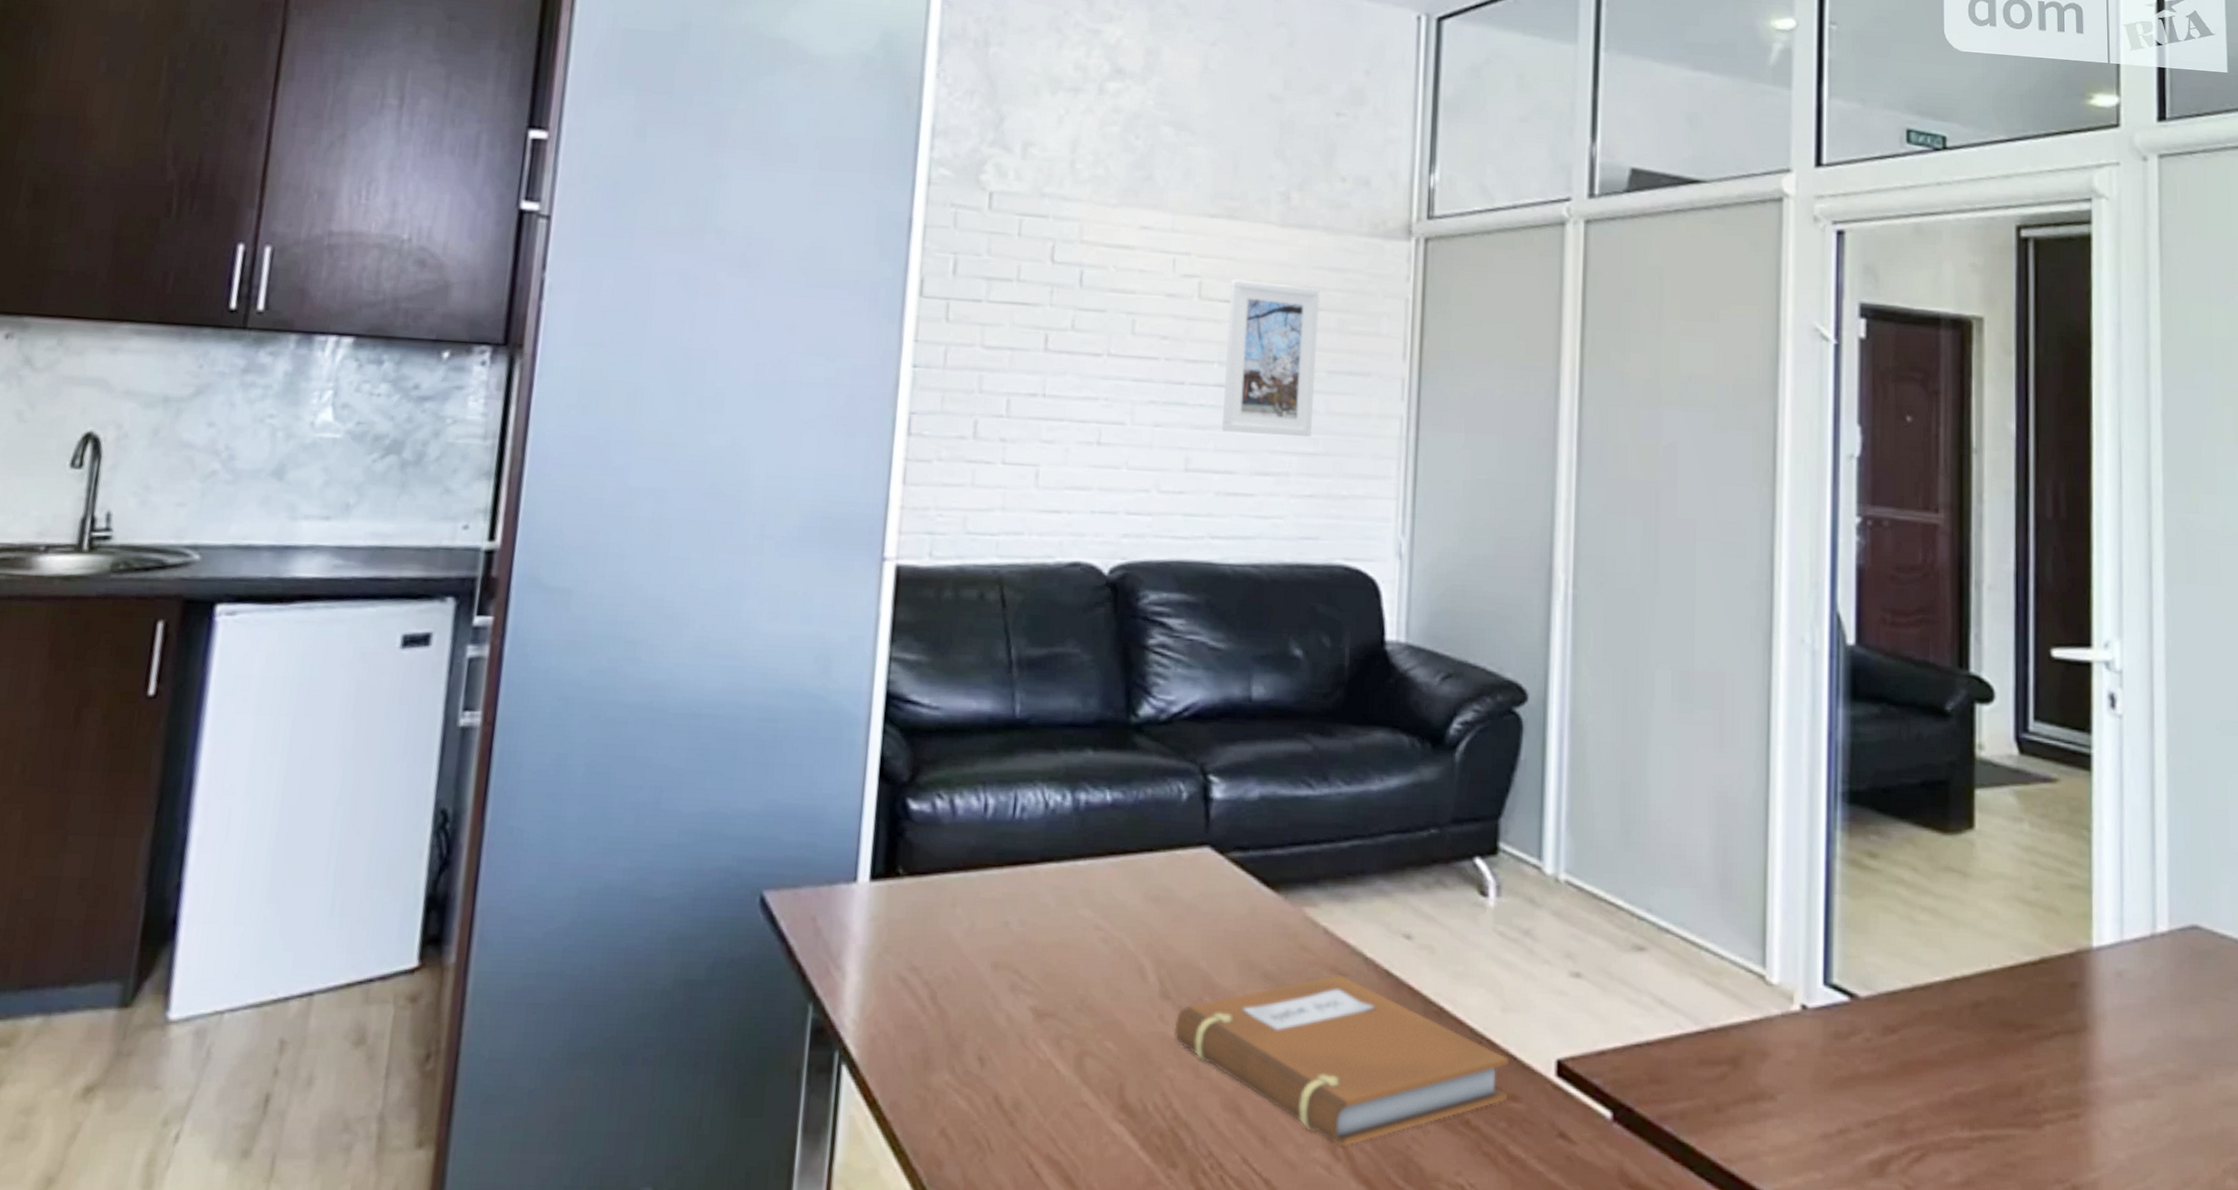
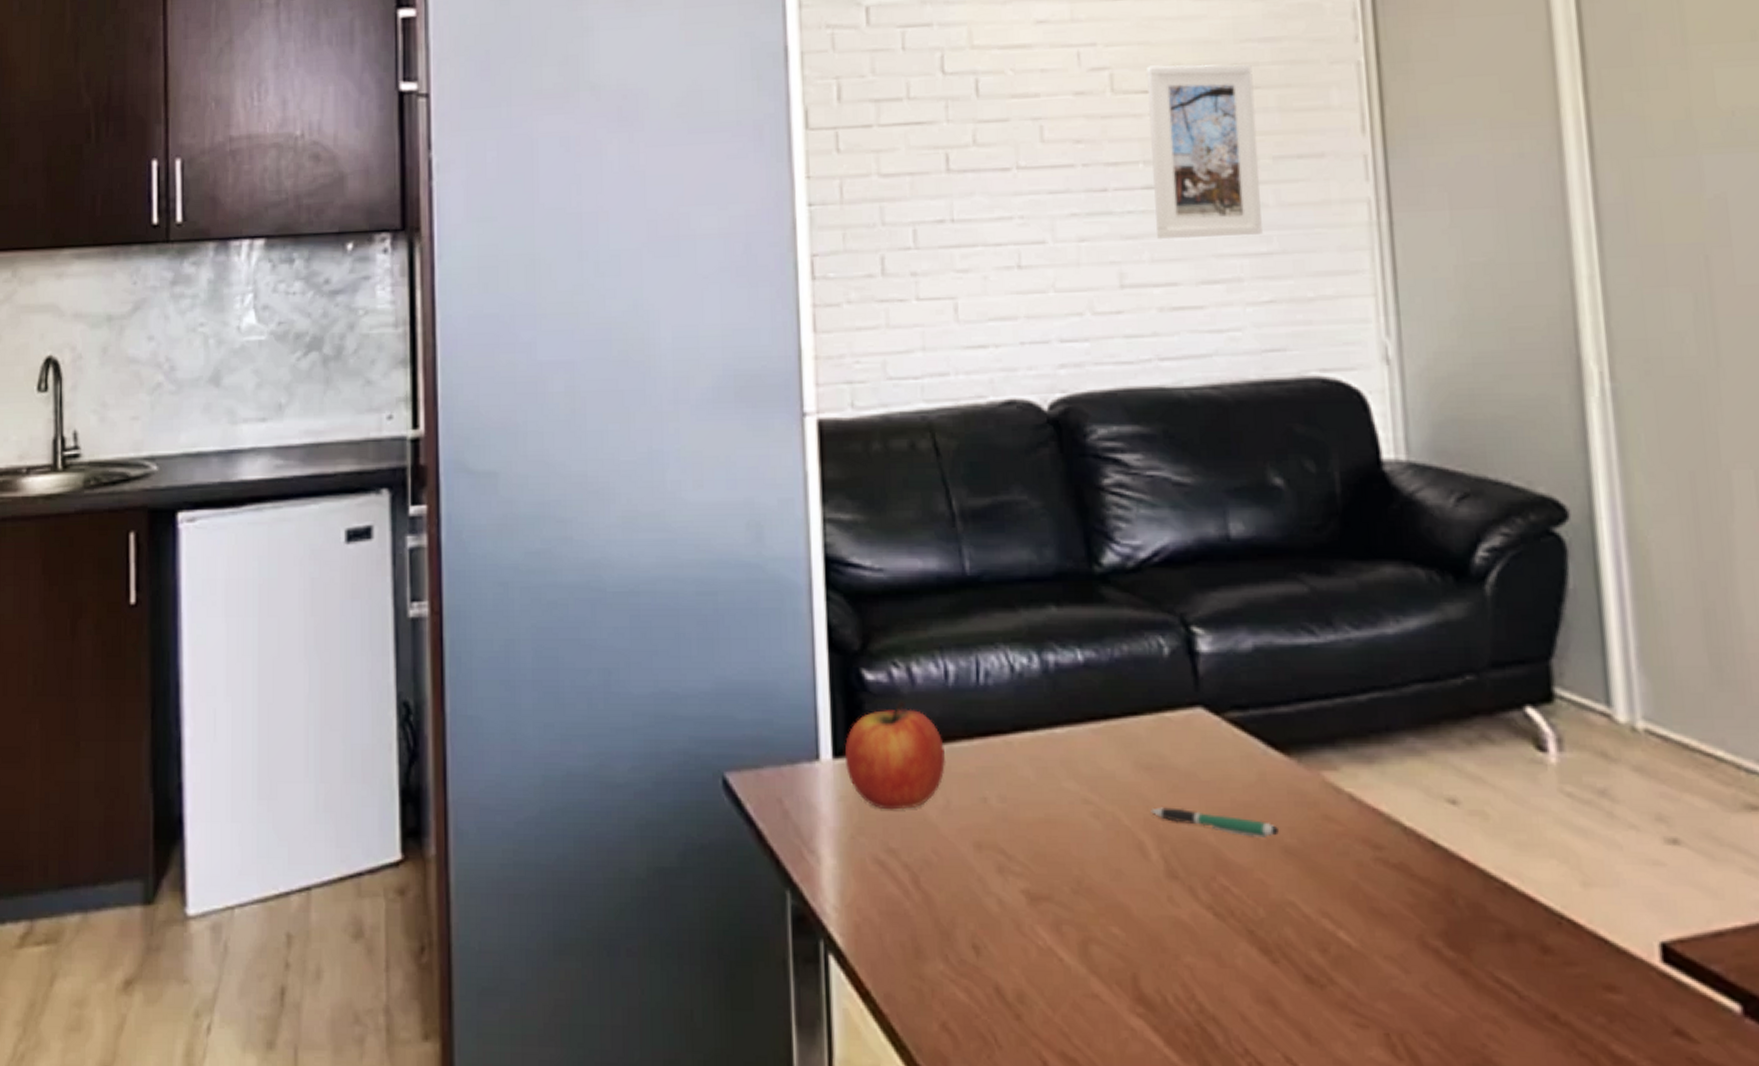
apple: none [881,830,976,931] -> present [844,701,947,810]
pen: none [1153,935,1261,964] -> present [1150,807,1279,838]
notebook: present [1174,975,1508,1146] -> none [1187,847,1602,1044]

